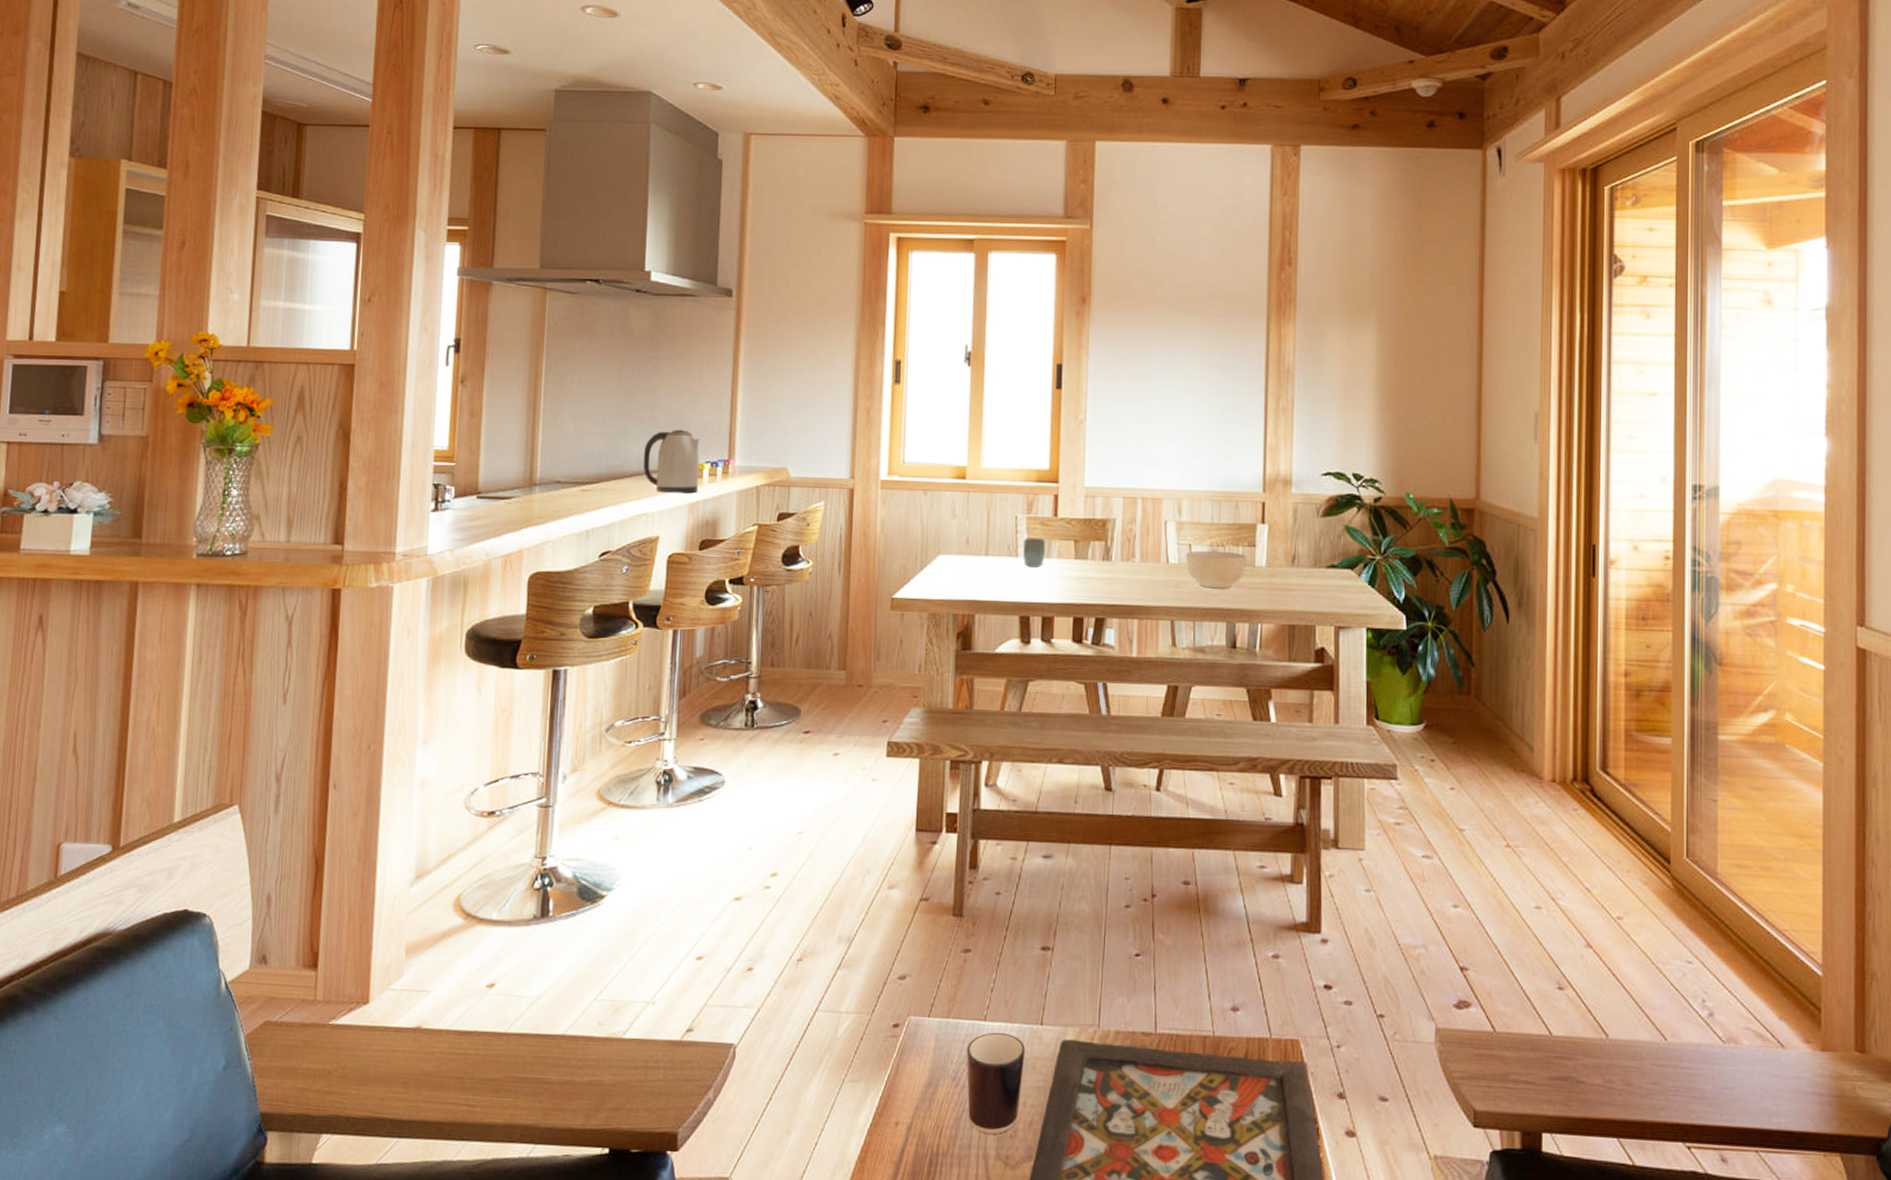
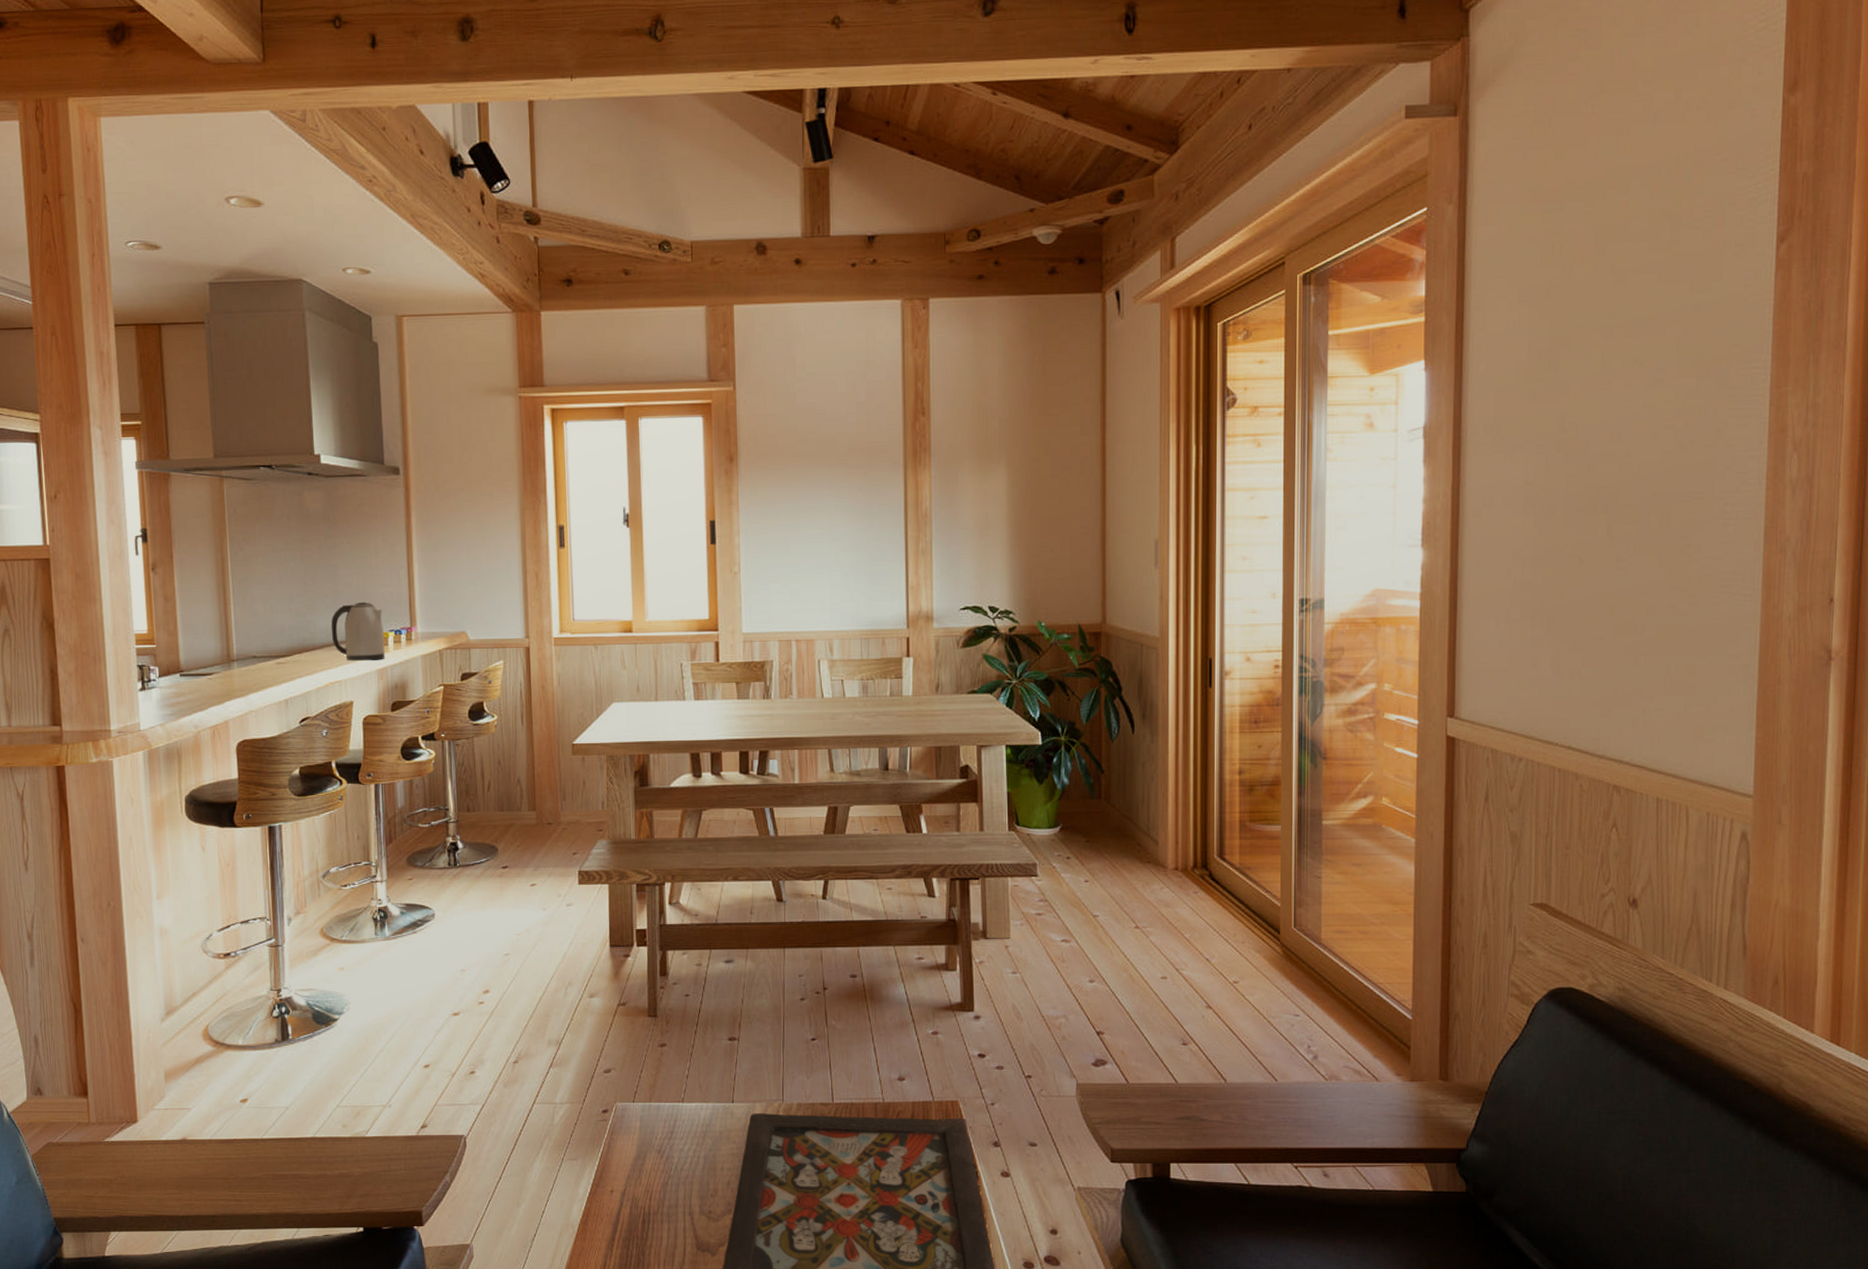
mug: present [966,1032,1026,1134] -> none [668,1111,720,1194]
cup: present [1023,538,1046,569] -> none [690,682,711,710]
bowl: present [1186,550,1247,589] -> none [839,684,895,718]

